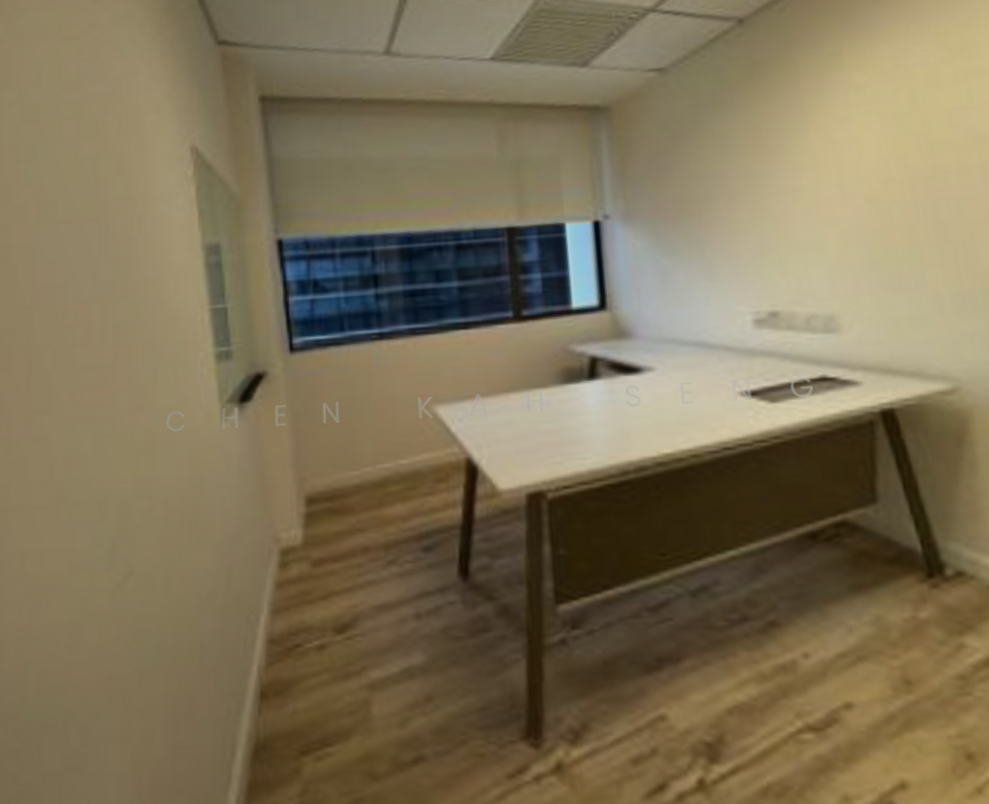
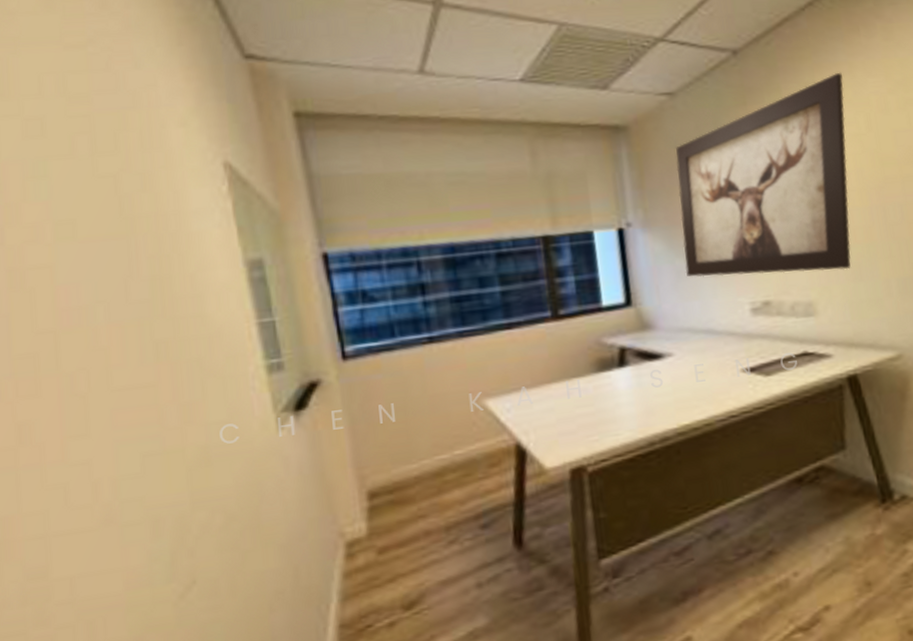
wall art: none [665,39,888,280] -> present [676,72,851,277]

